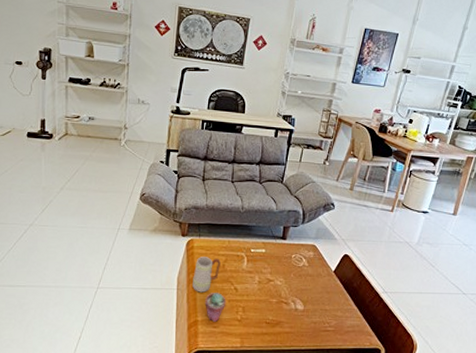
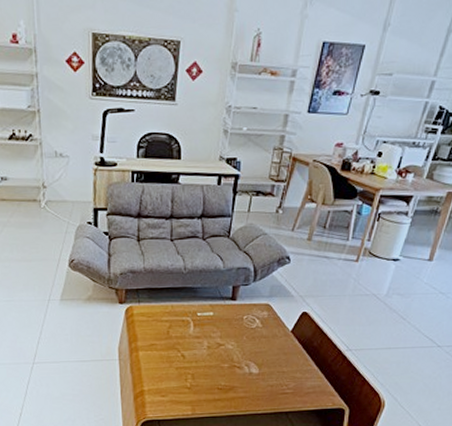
mug: present [192,257,221,293] -> none [135,324,165,362]
potted succulent: present [205,293,226,322] -> none [150,361,174,391]

